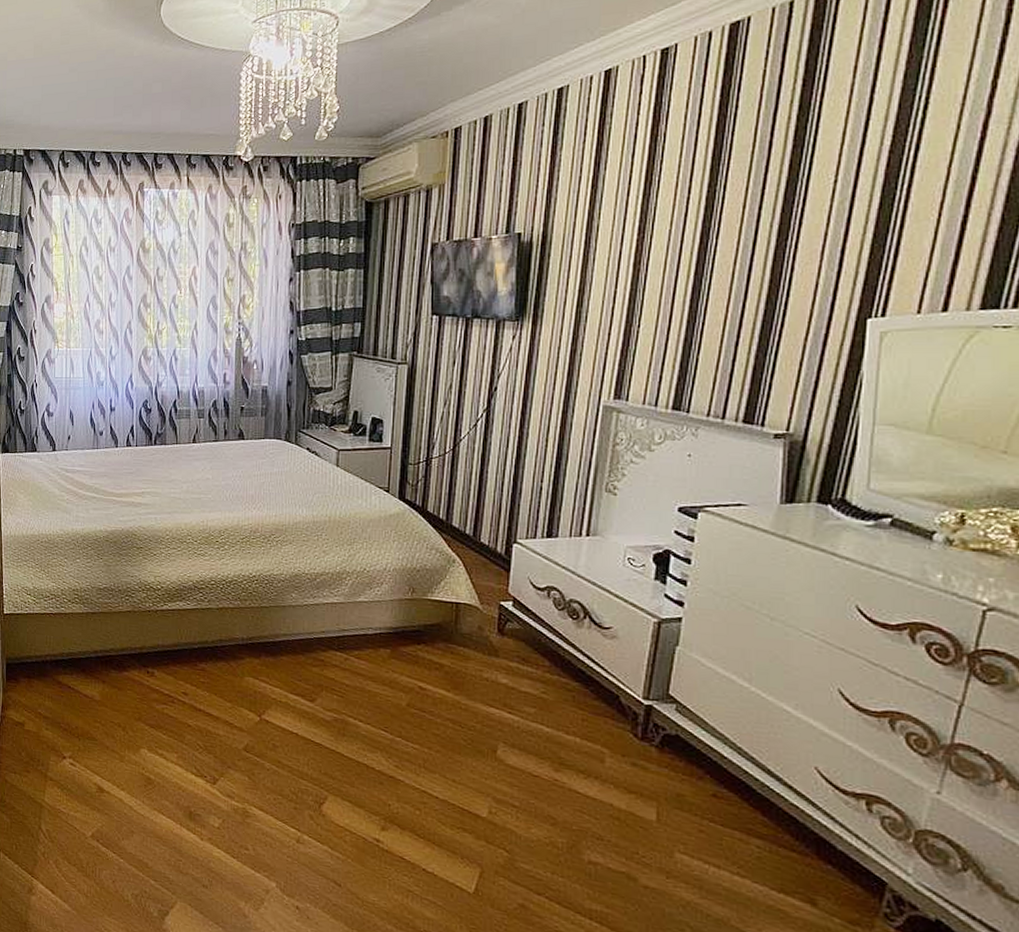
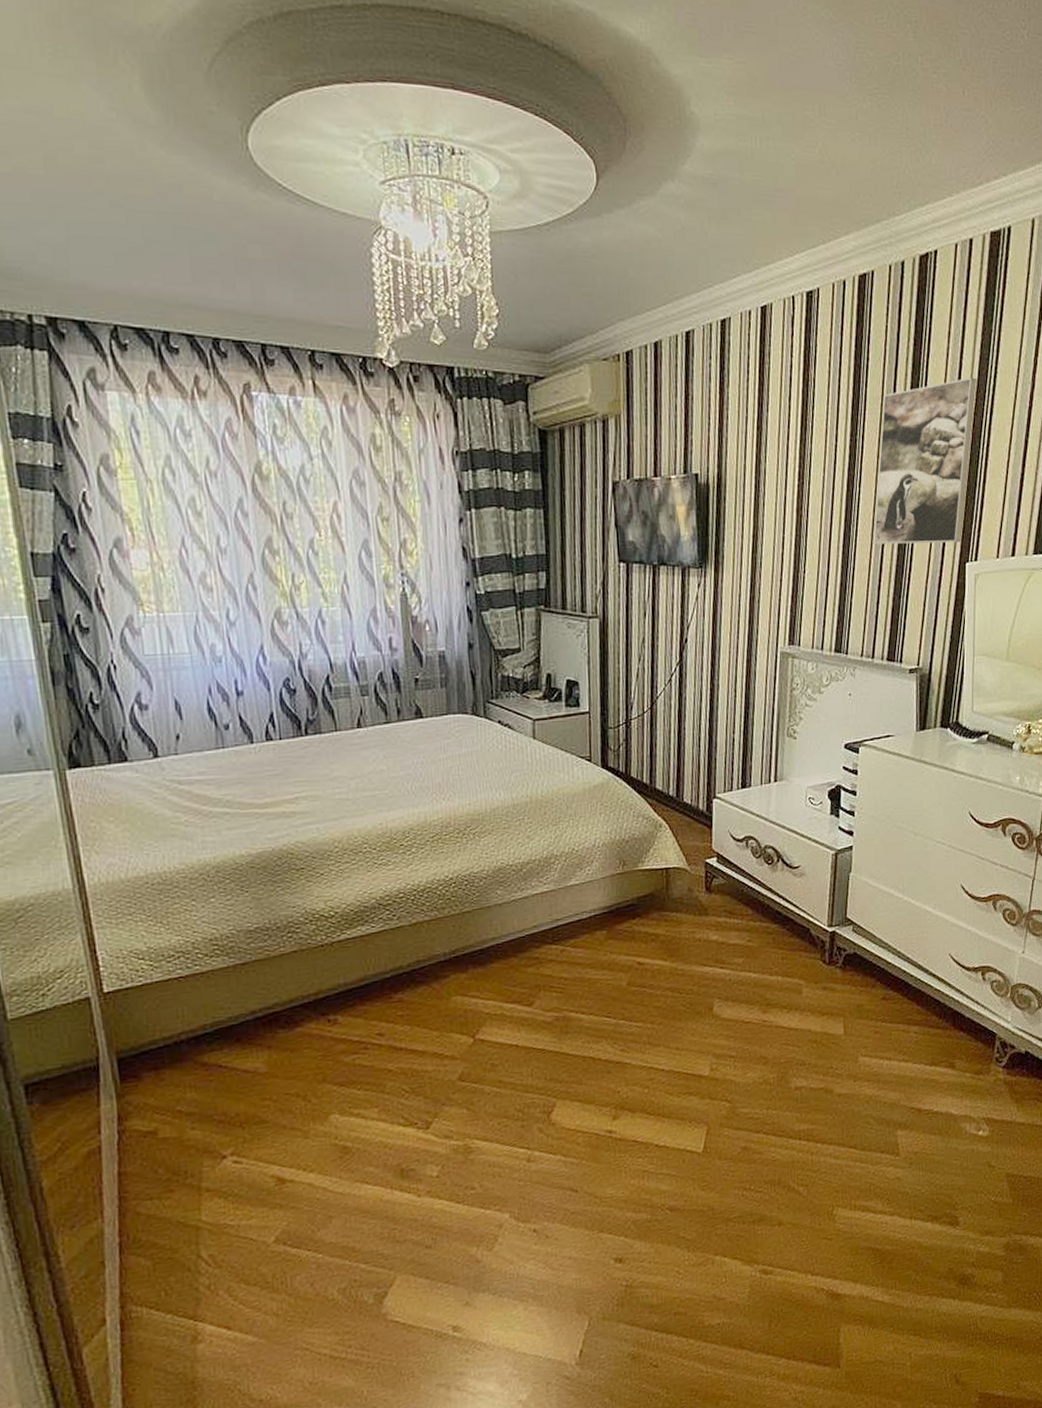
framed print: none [732,112,895,298] -> present [873,377,977,544]

